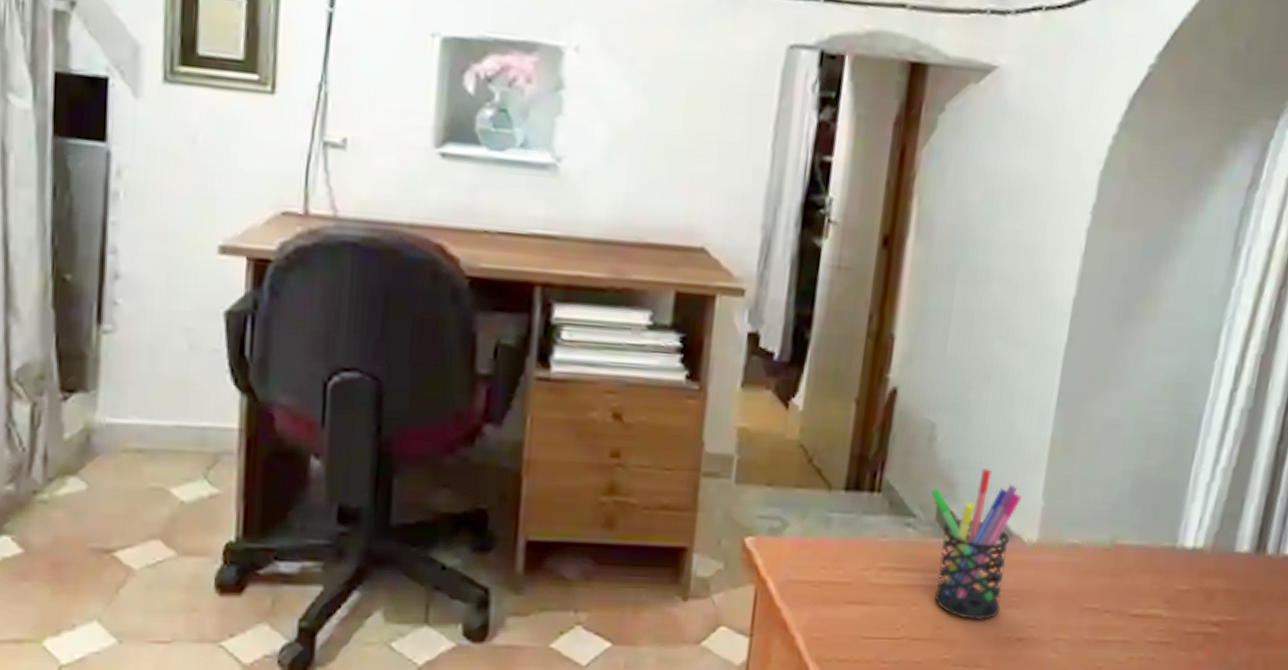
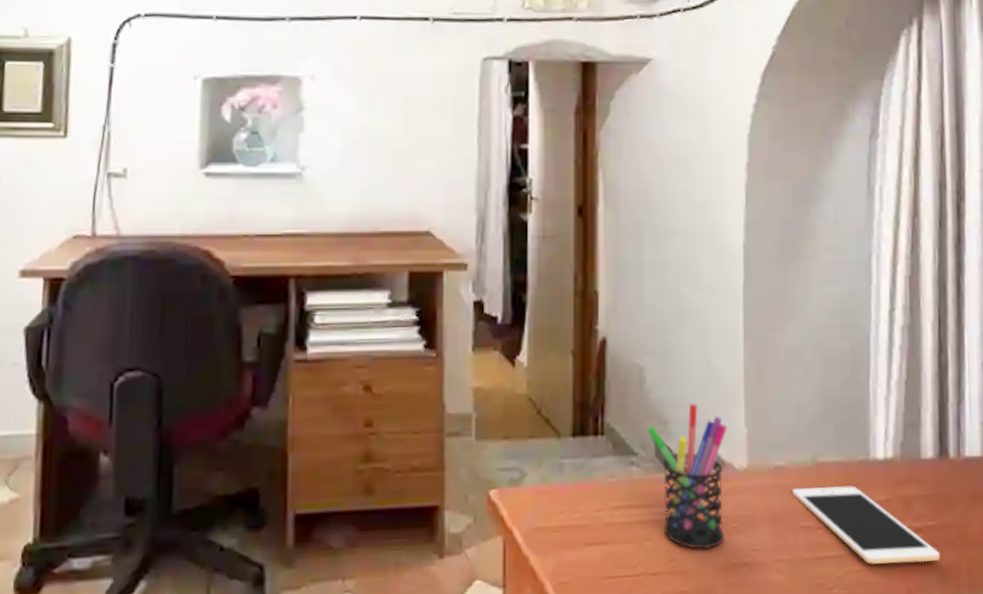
cell phone: none [1083,568,1235,657] -> present [792,486,940,564]

